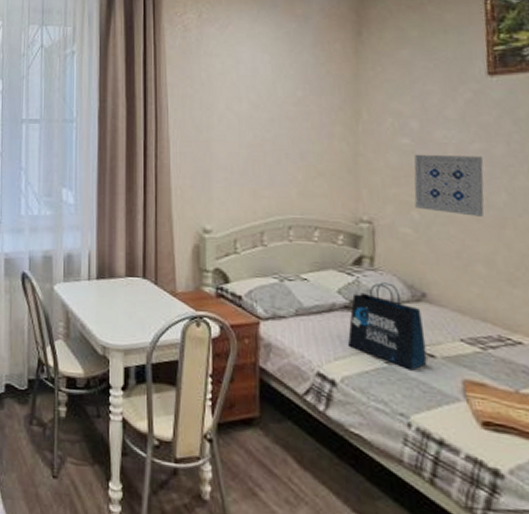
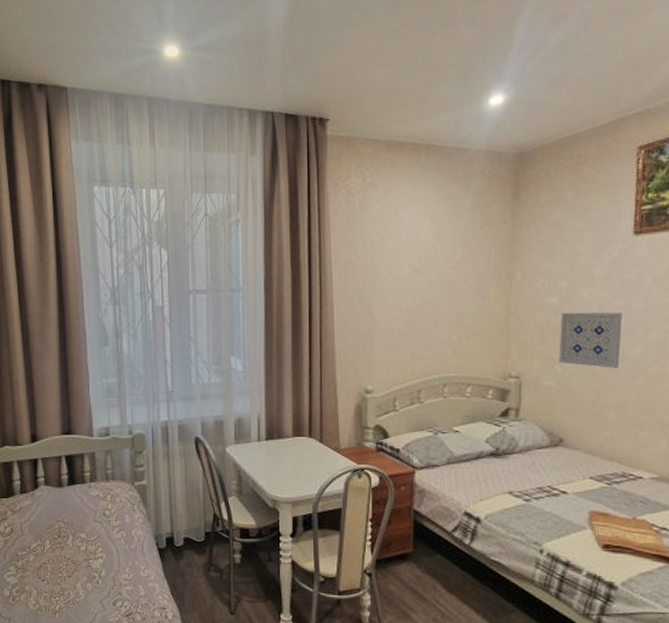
tote bag: present [348,282,427,371] -> none [493,431,560,506]

